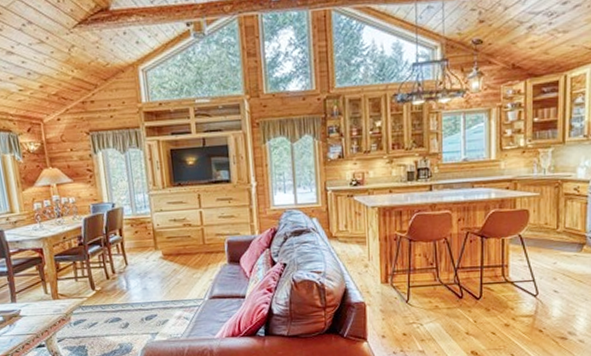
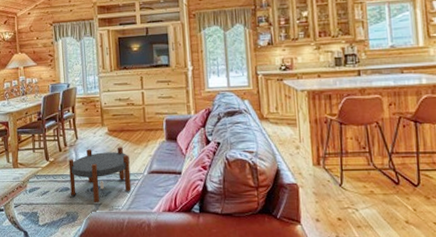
side table: none [118,272,191,332] -> present [68,147,132,202]

